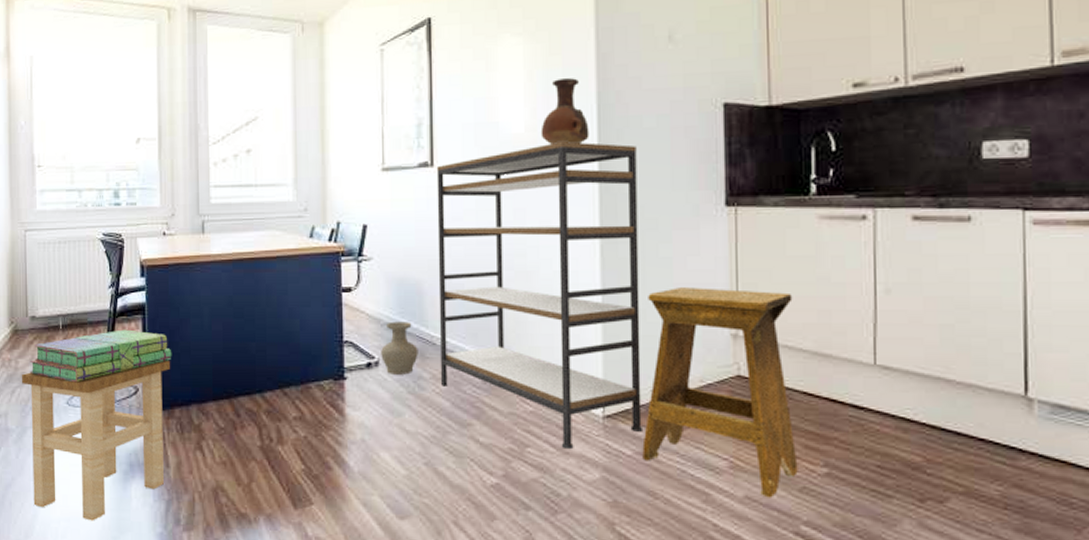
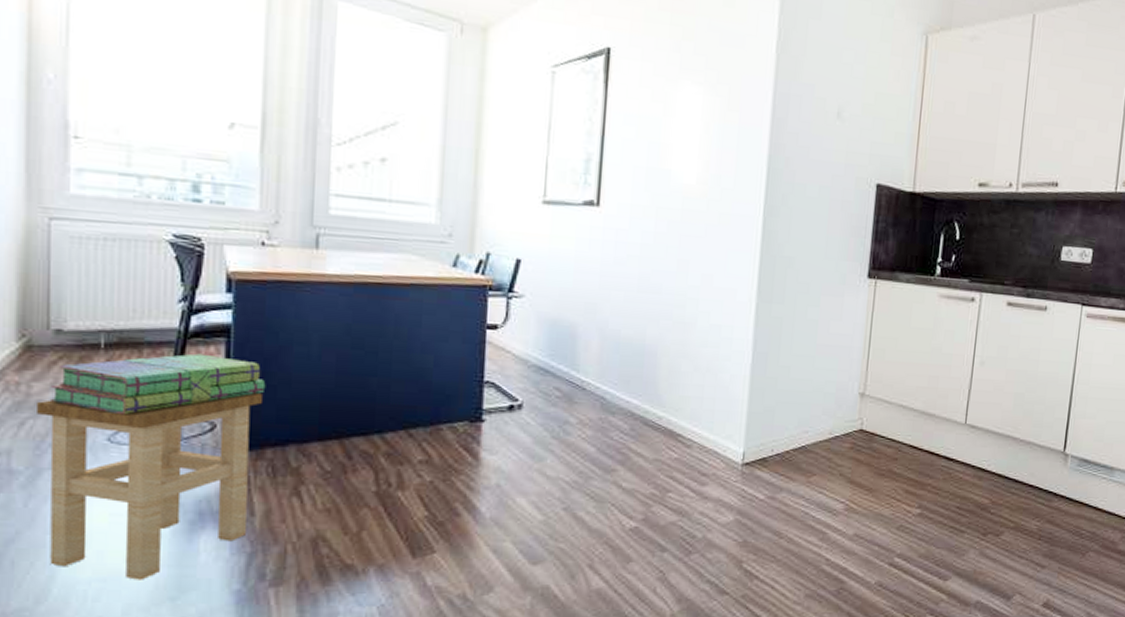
vase: present [381,321,418,375] -> none [525,363,567,419]
shelving unit: present [436,142,644,450] -> none [587,198,798,495]
vase: present [540,78,589,145] -> none [711,136,758,204]
stool: present [642,288,798,498] -> none [773,348,912,535]

